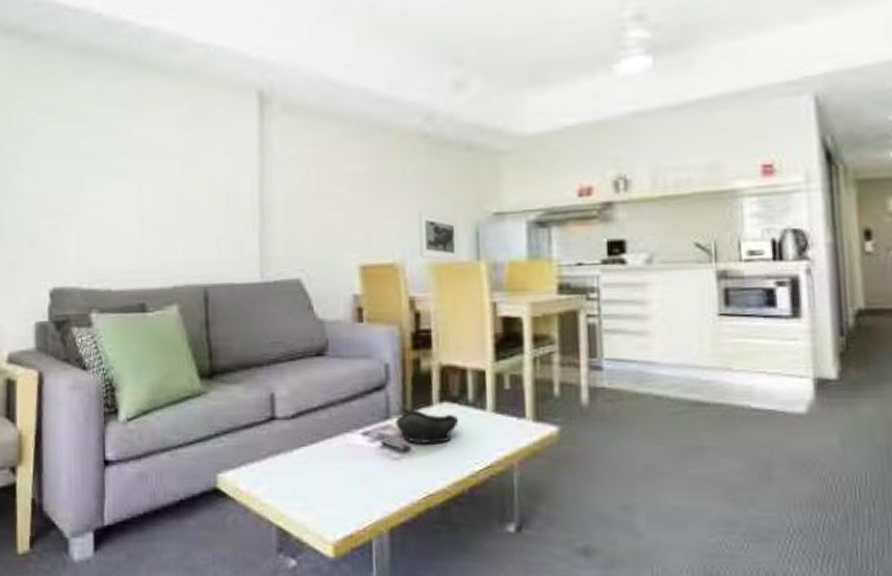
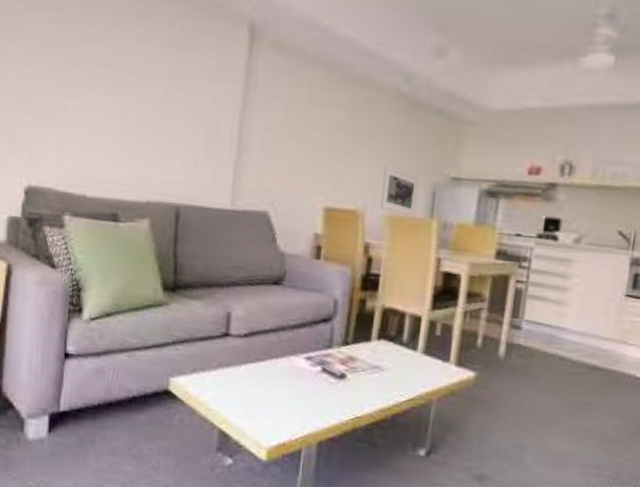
bowl: present [395,409,459,443] -> none [336,342,392,375]

